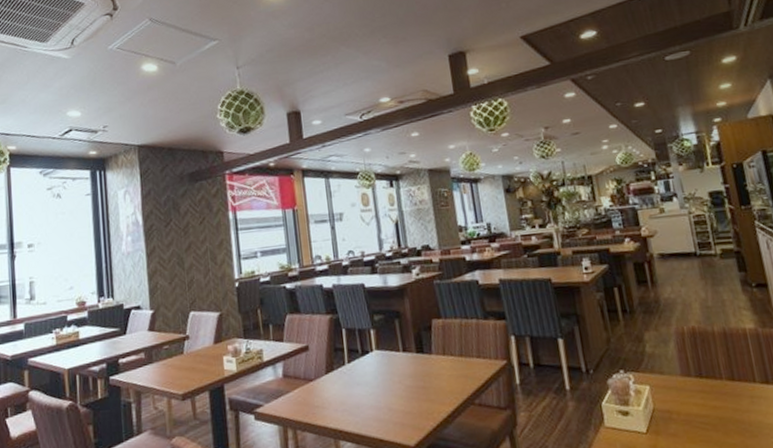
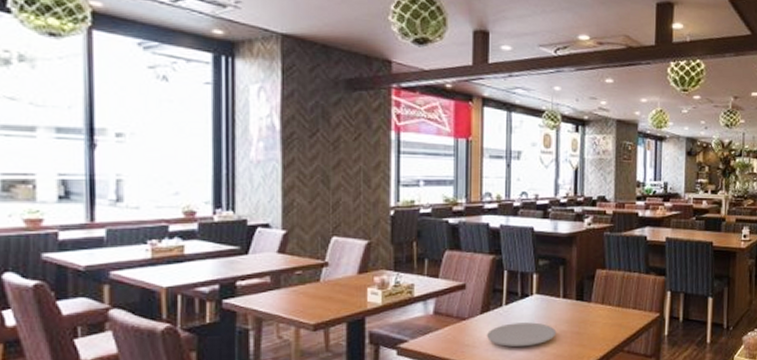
plate: none [333,379,402,406] -> present [486,322,557,347]

